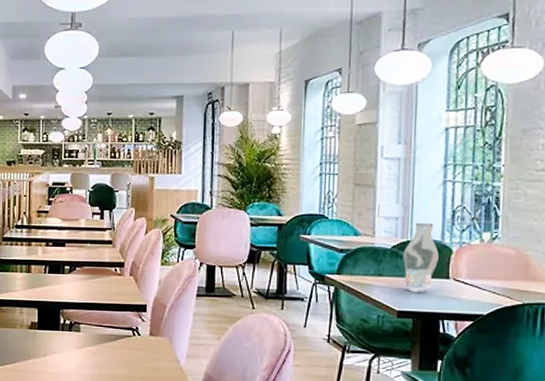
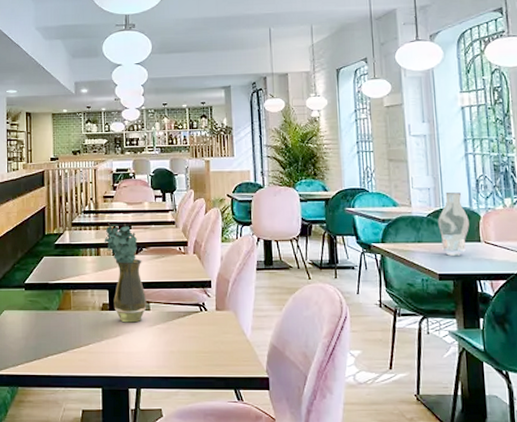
vase: none [36,238,77,344] -> present [104,222,147,323]

